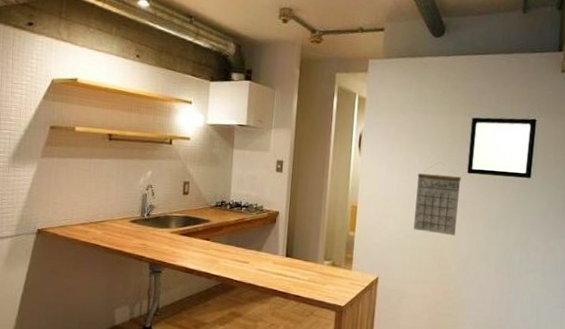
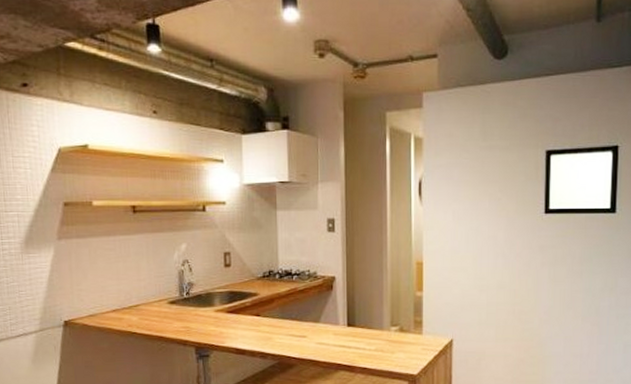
calendar: present [413,166,461,236] -> none [488,210,538,286]

